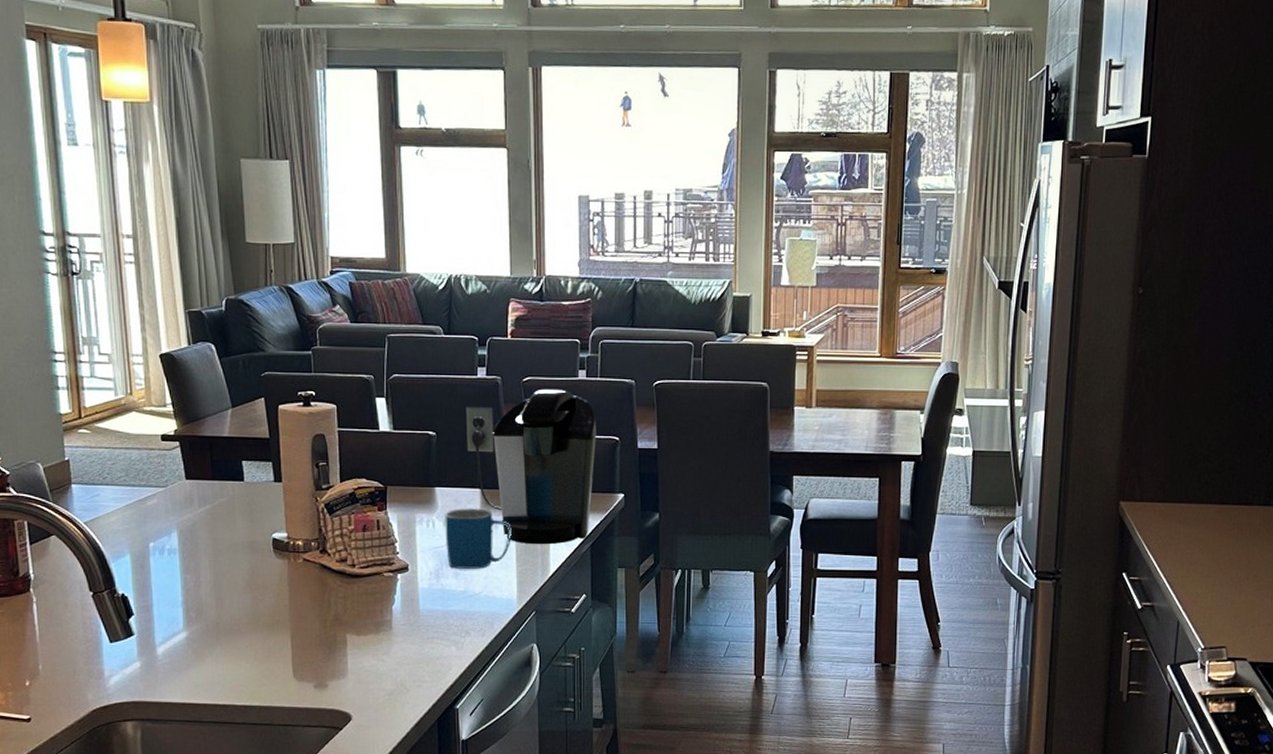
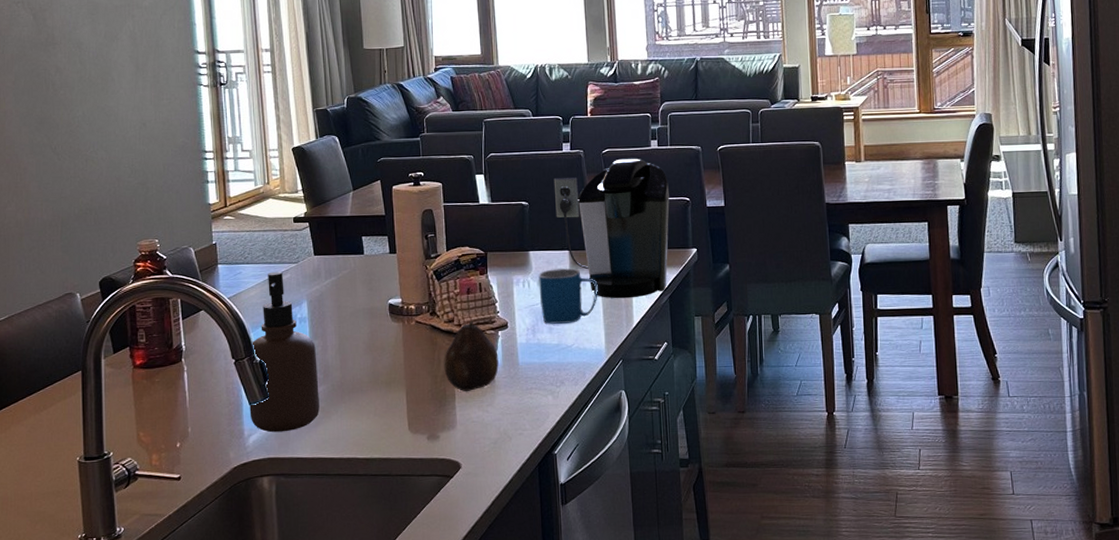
soap dispenser: none [110,495,191,674] -> present [249,271,319,433]
fruit: none [335,562,397,638] -> present [444,321,499,391]

